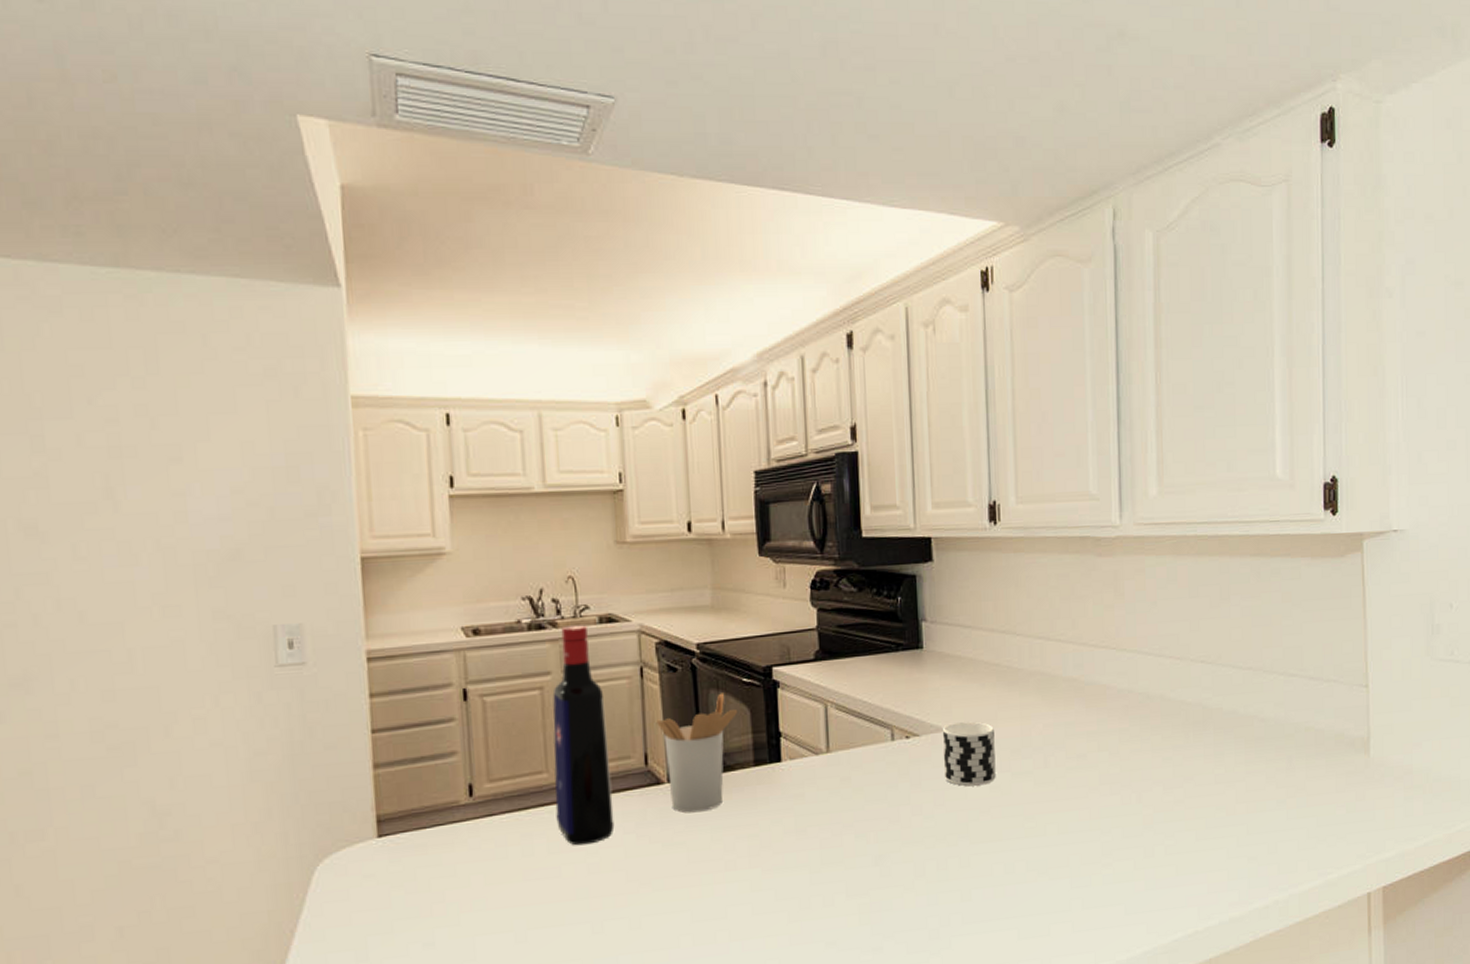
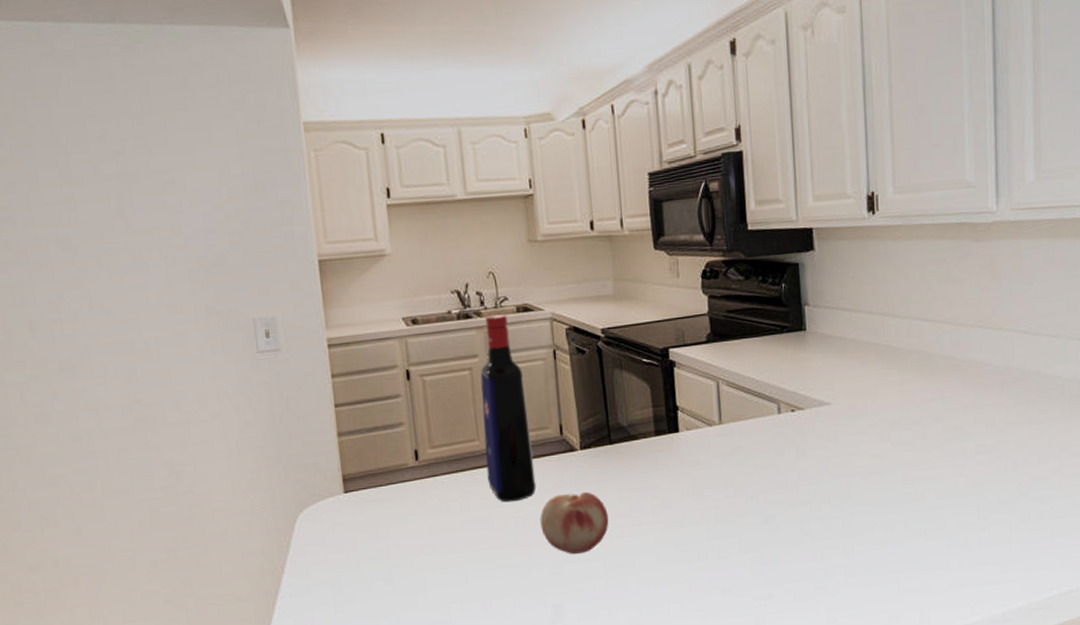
fruit: none [617,831,699,907] -> present [540,491,609,555]
utensil holder: present [657,693,738,813] -> none [569,372,640,476]
cup: present [942,721,996,787] -> none [825,396,876,455]

